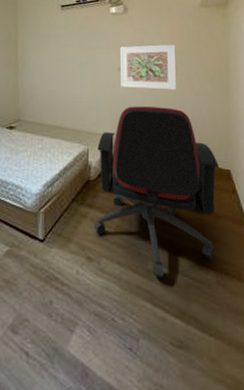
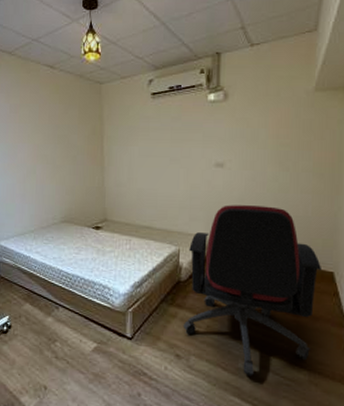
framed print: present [119,44,177,91] -> none [216,135,282,188]

